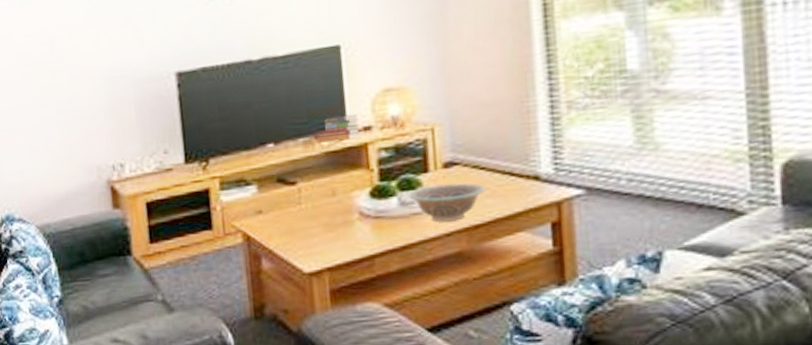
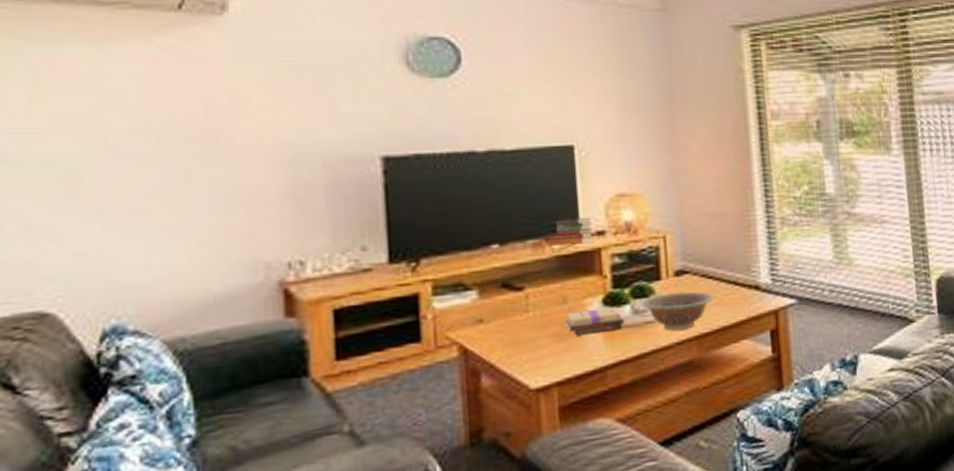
books: none [334,199,391,226] -> present [565,307,624,336]

